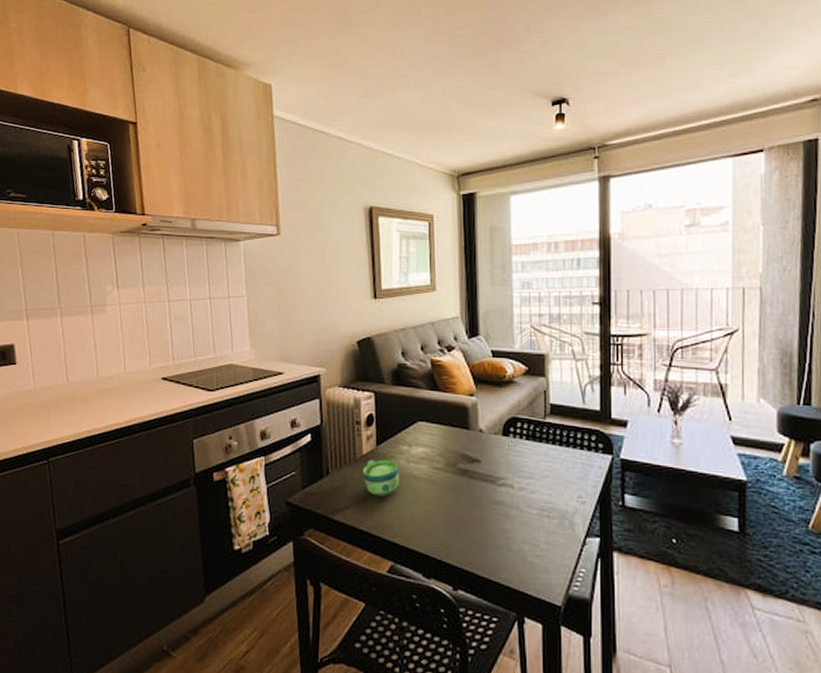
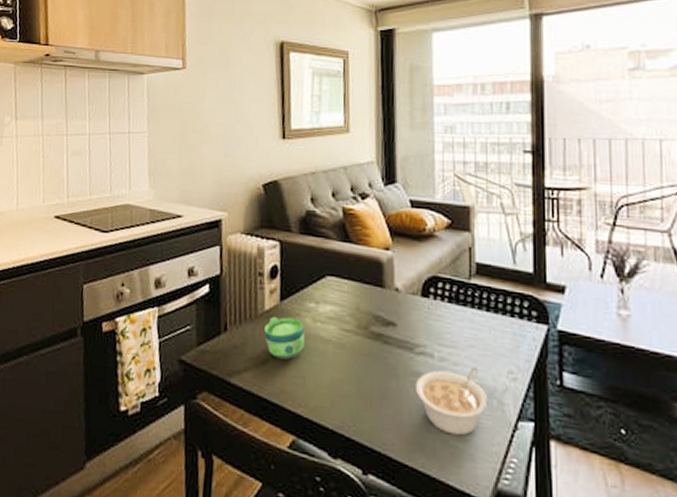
legume: none [497,494,561,553] -> present [415,367,488,436]

